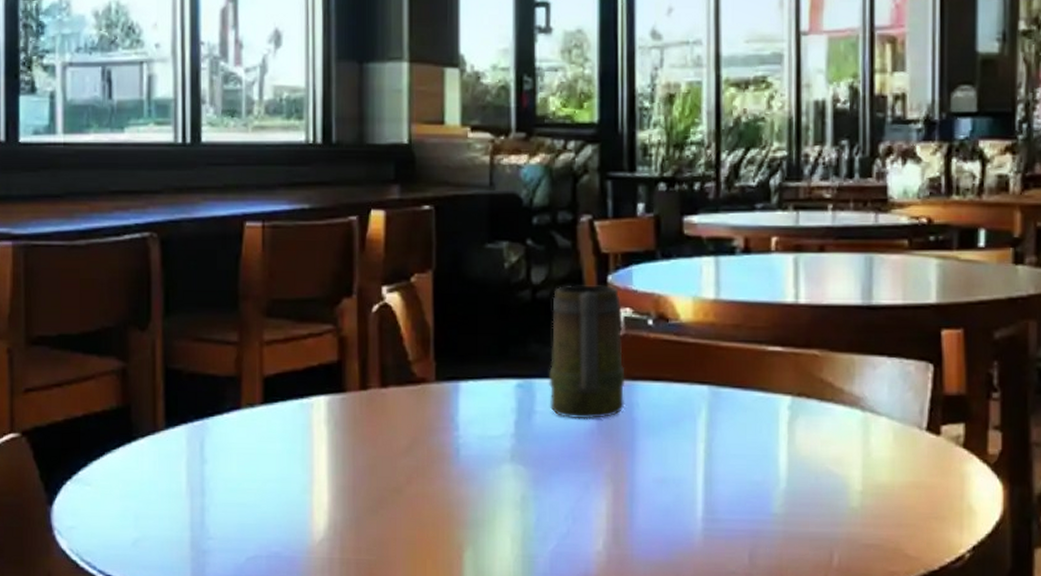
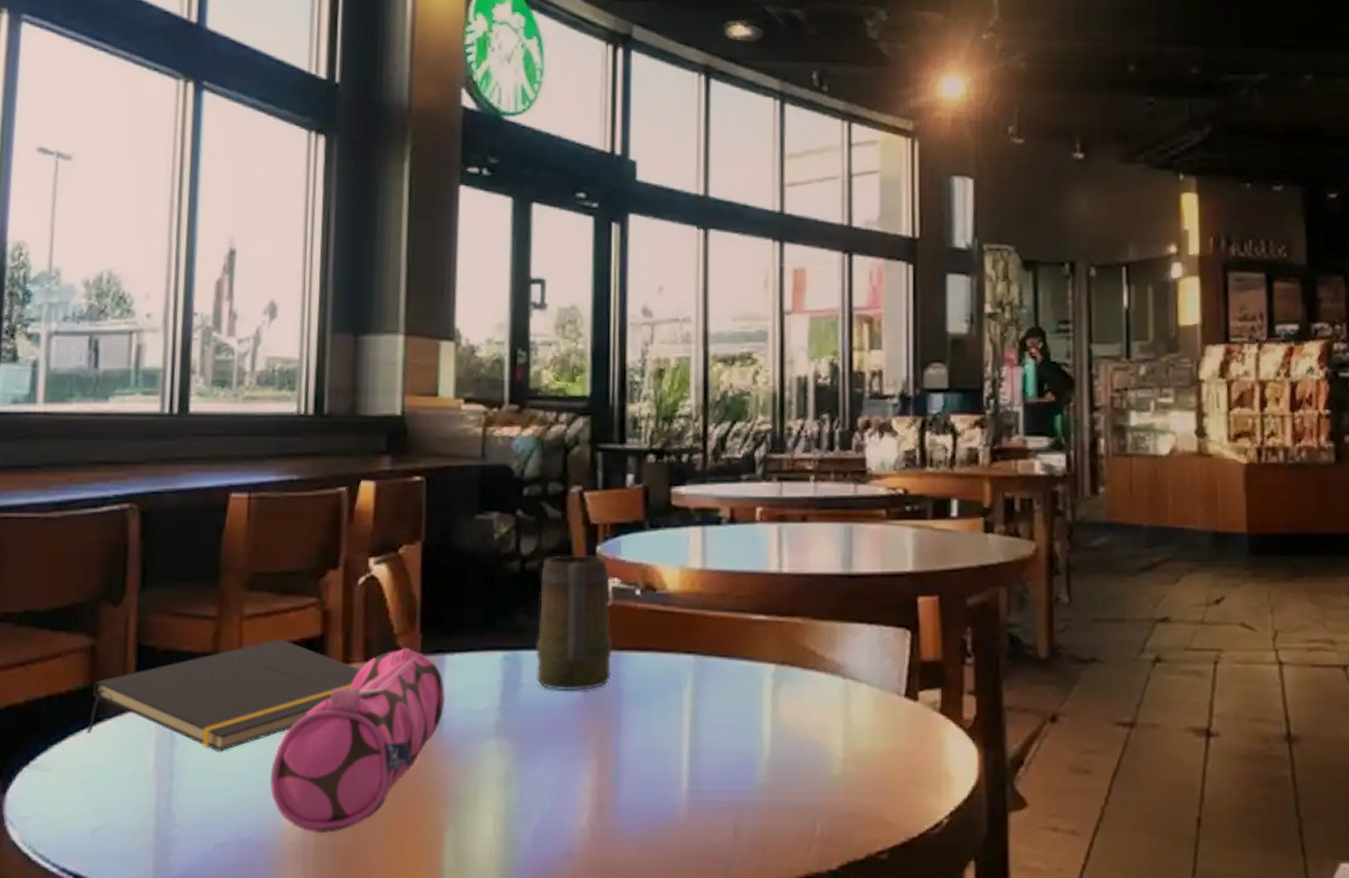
notepad: none [123,364,378,470] -> present [87,639,361,751]
pencil case: none [296,374,460,549] -> present [270,647,445,833]

